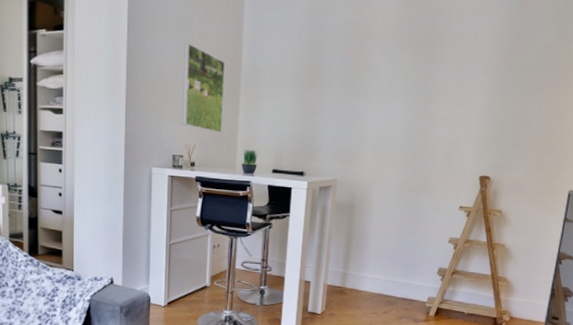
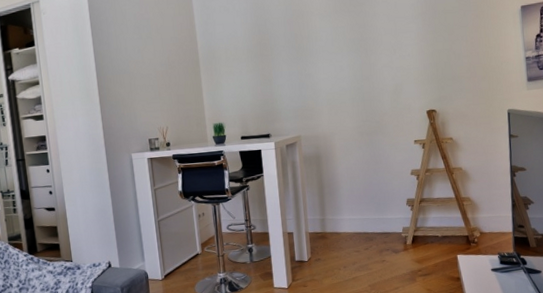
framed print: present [182,43,225,133] -> none [145,39,190,113]

